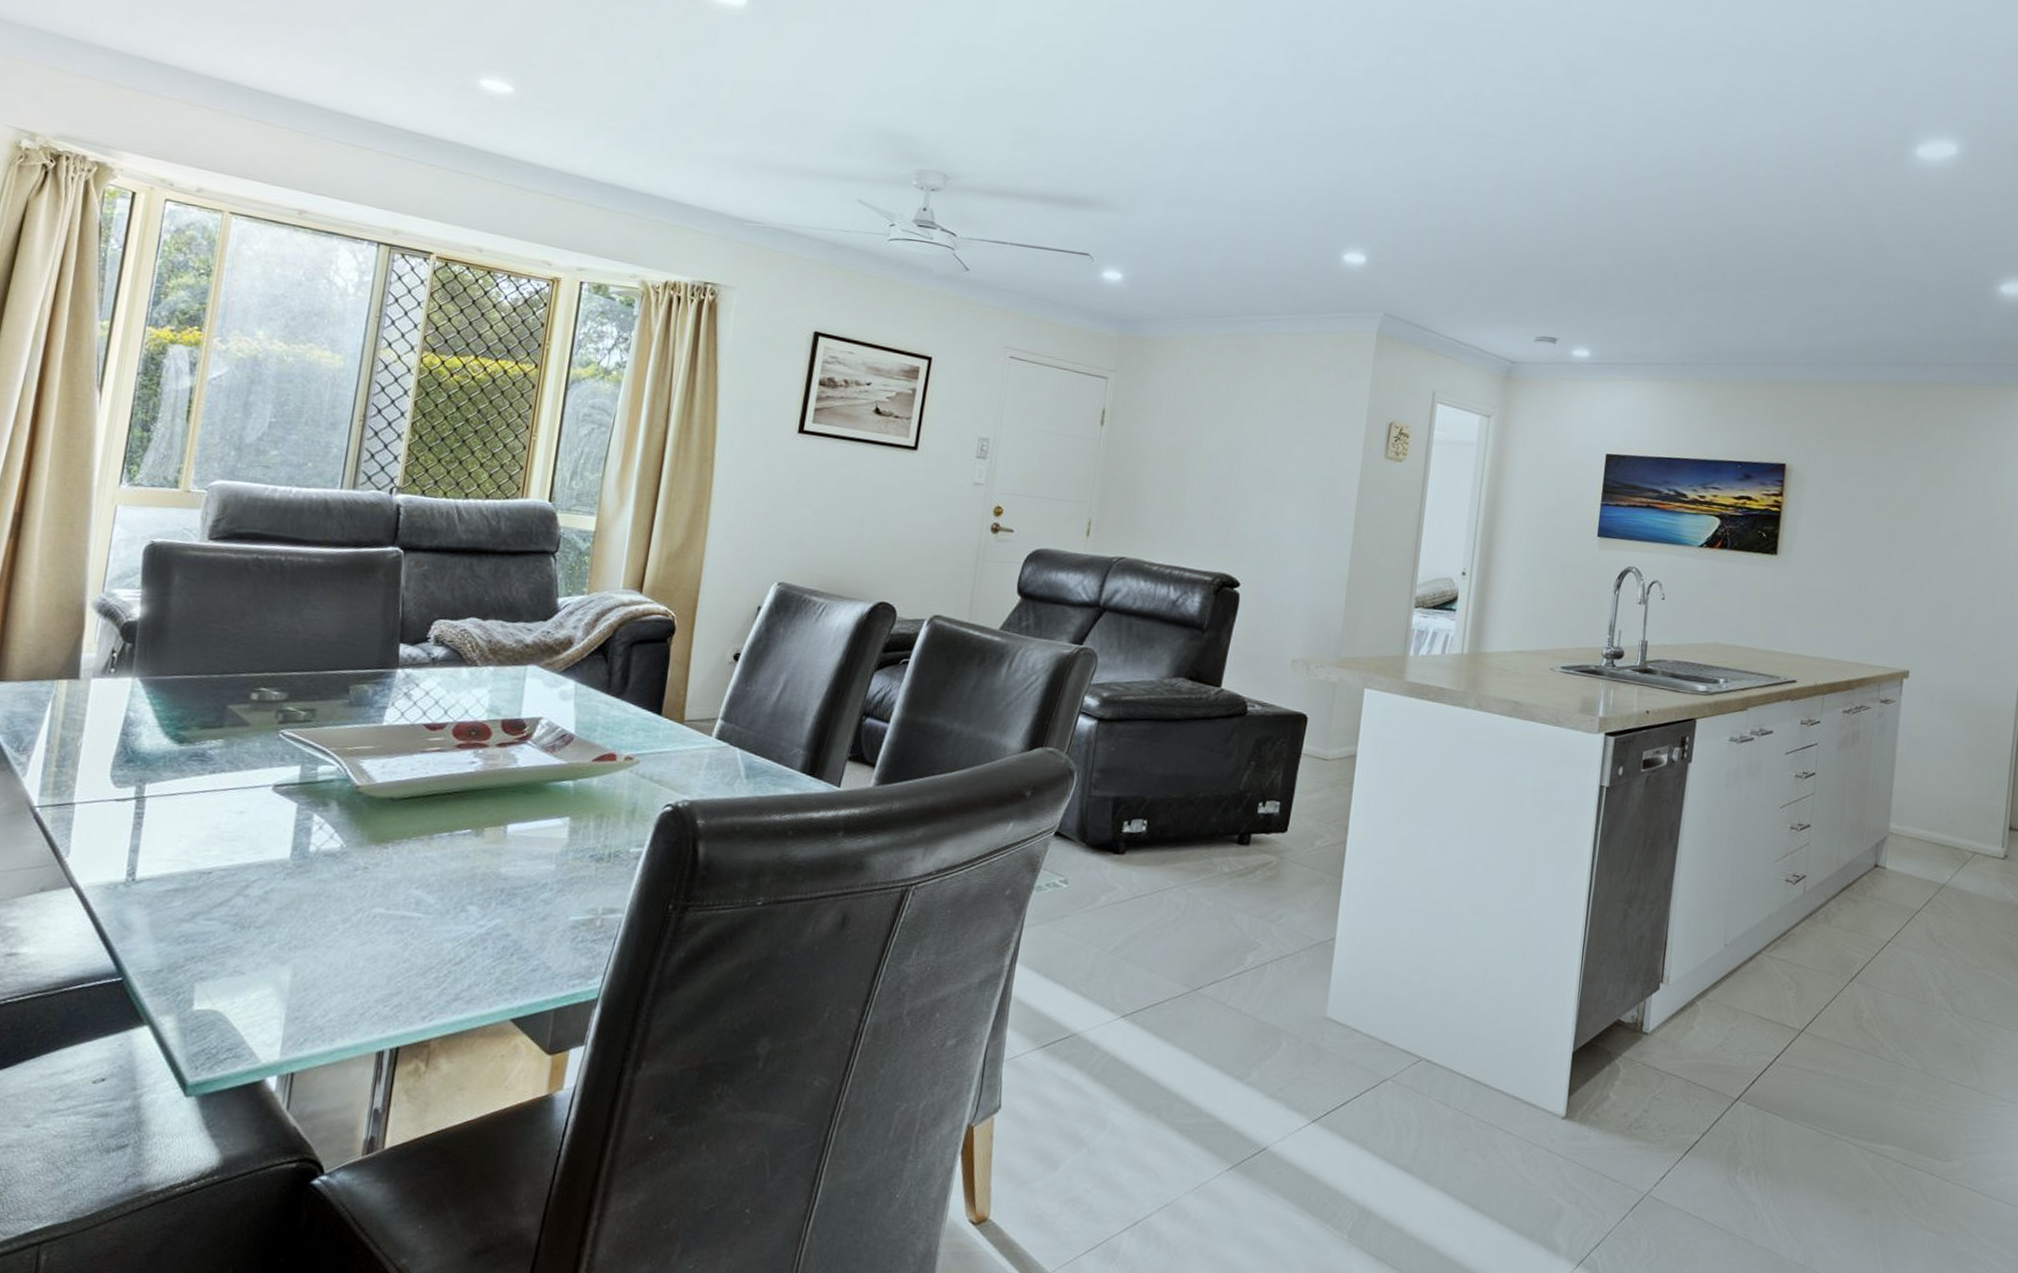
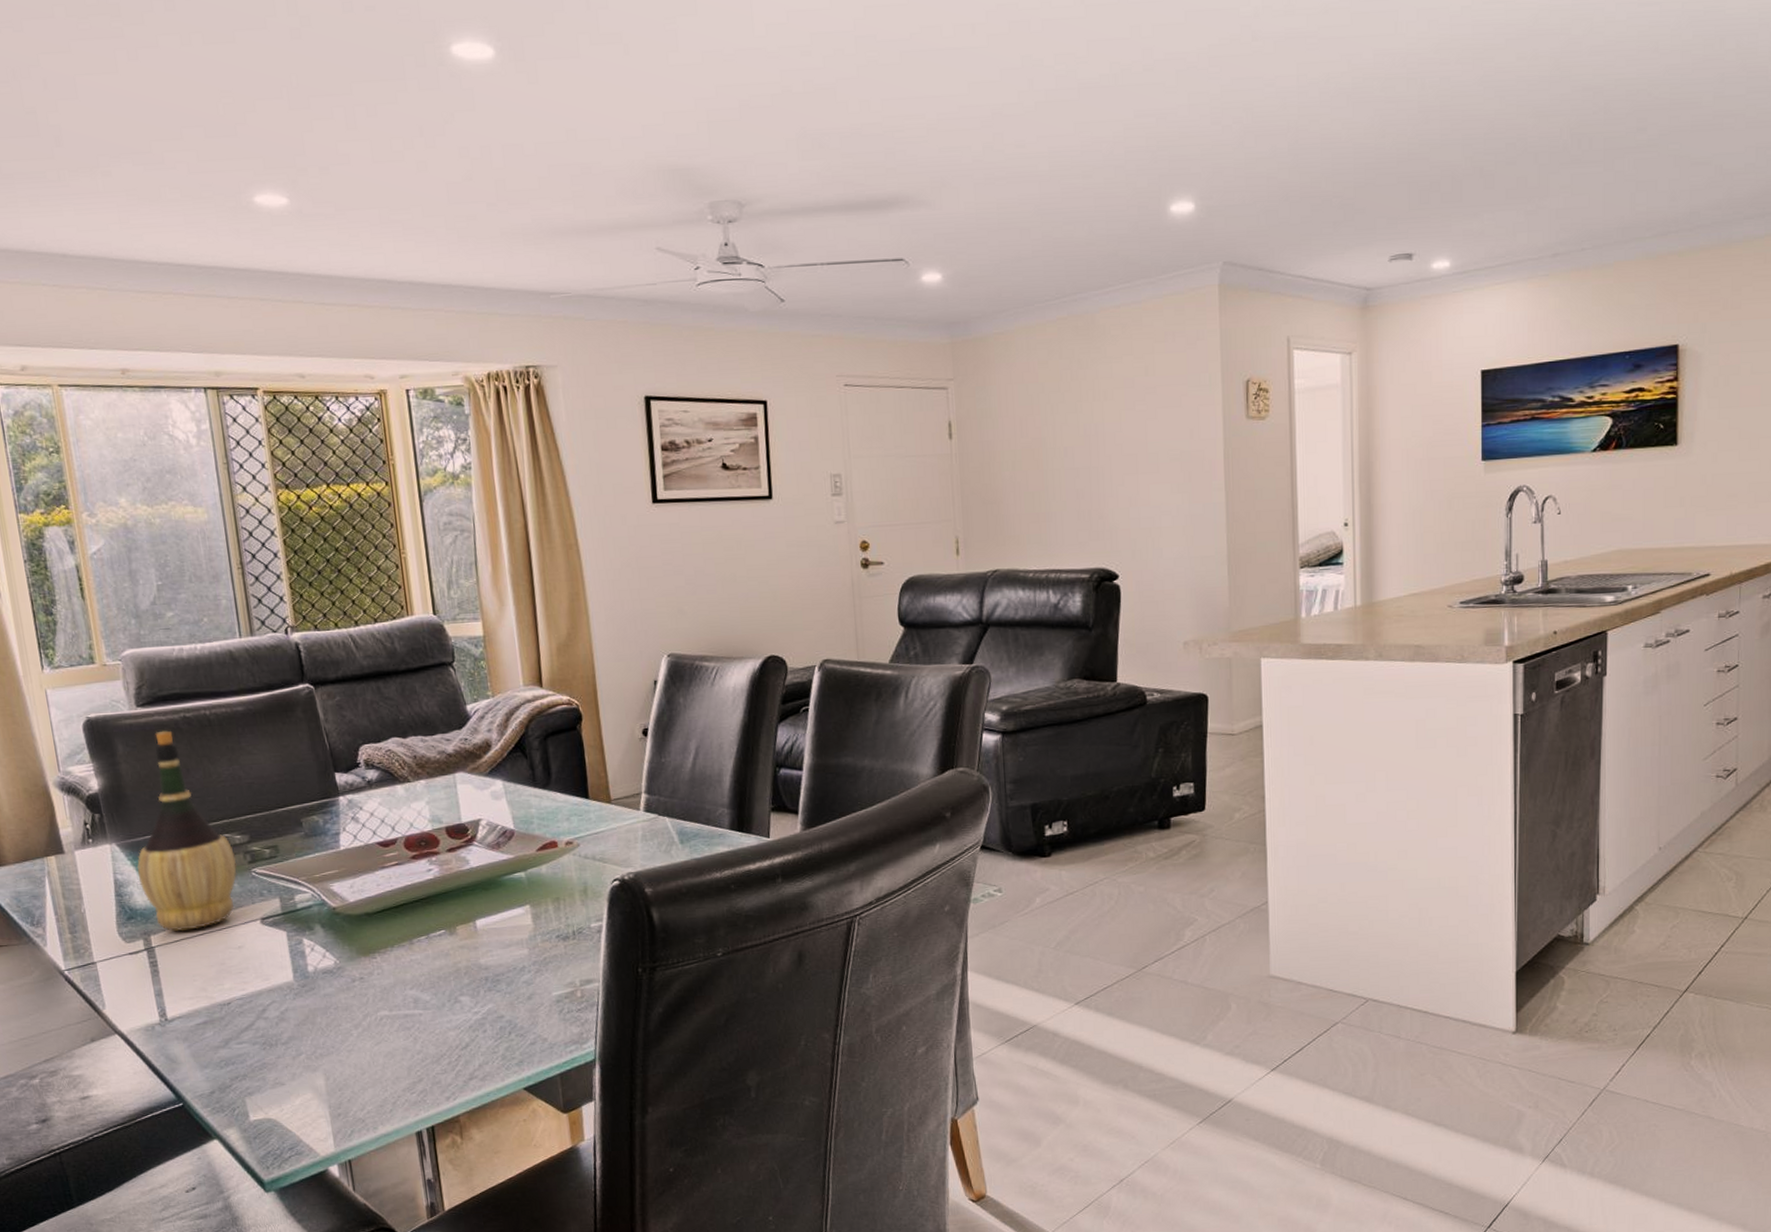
wine bottle: none [151,568,267,785] -> present [137,730,237,931]

